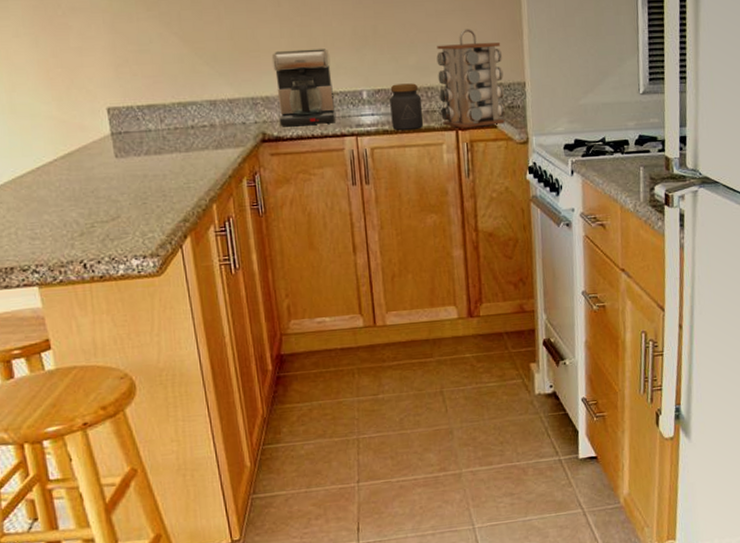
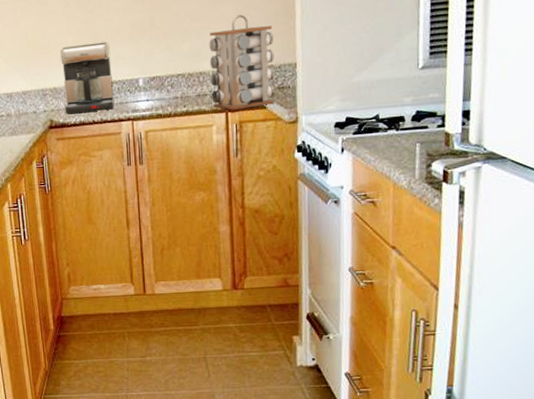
jar: present [390,83,424,131] -> none [164,69,195,115]

